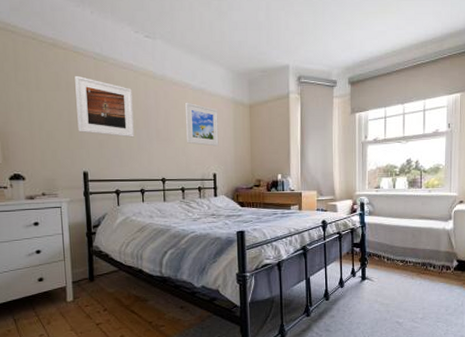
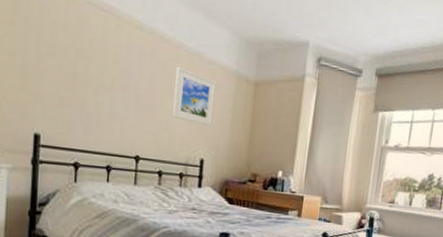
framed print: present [75,75,134,138] -> none [34,9,111,100]

